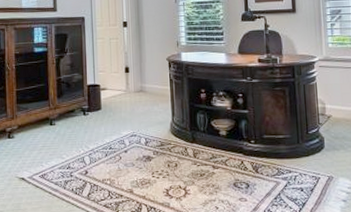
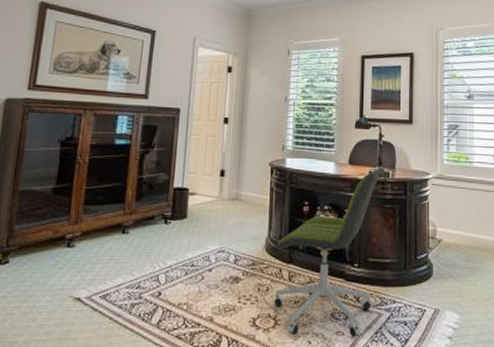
office chair: none [180,55,269,203] -> present [274,168,381,337]

